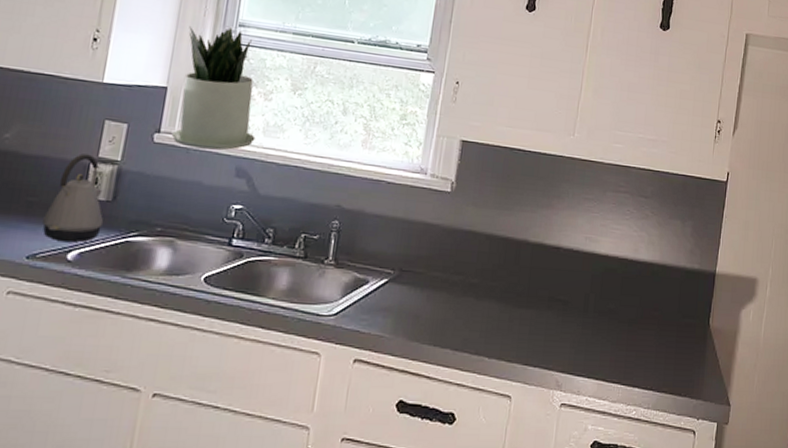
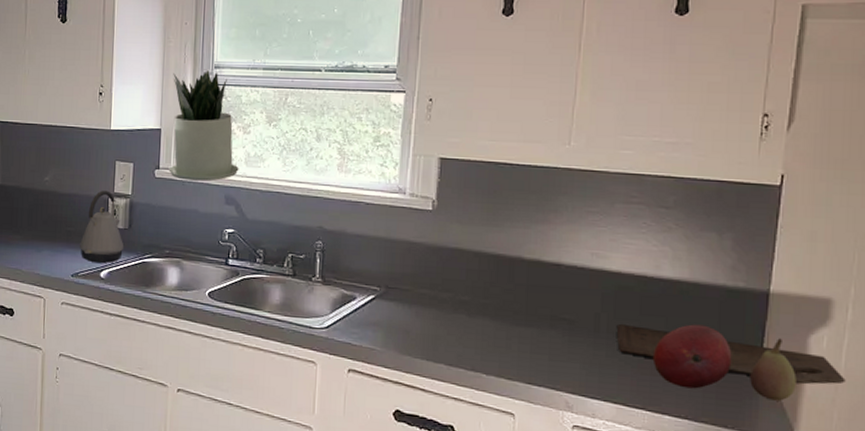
cutting board: none [601,303,764,353] -> present [616,323,846,385]
fruit: none [628,302,688,362] -> present [652,324,732,389]
fruit: none [699,313,731,369] -> present [750,338,797,401]

